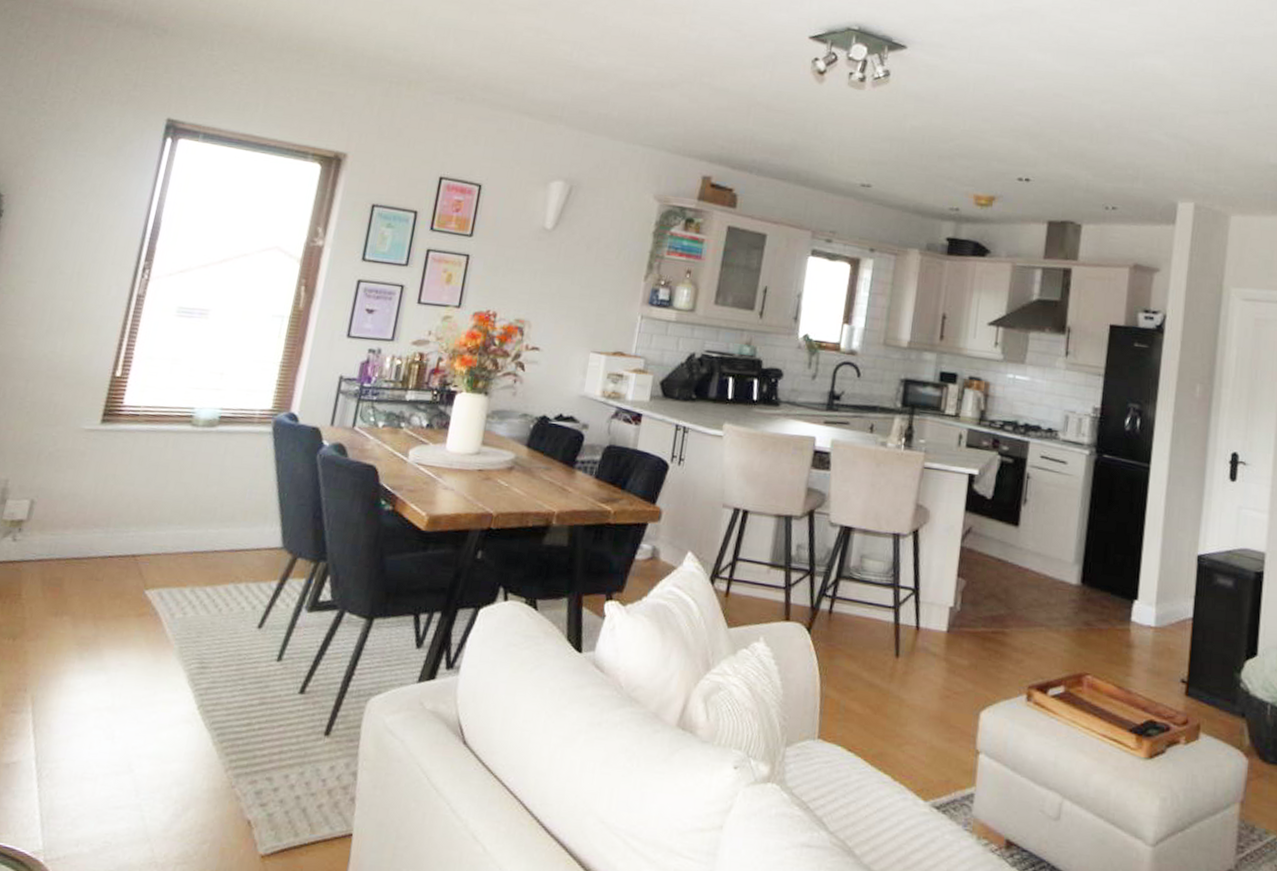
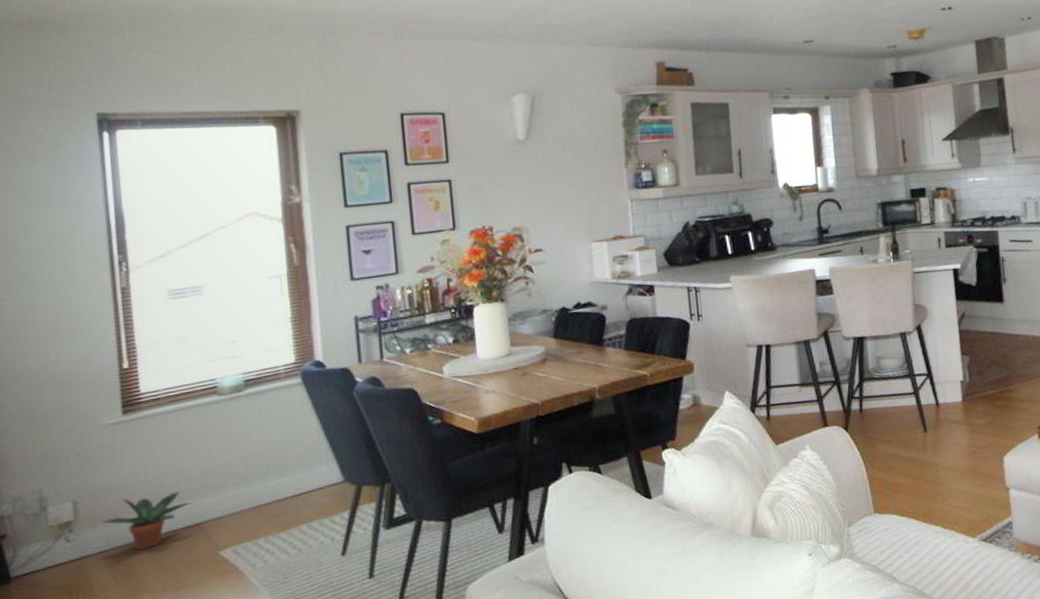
potted plant: none [49,510,135,569] -> present [101,491,191,550]

